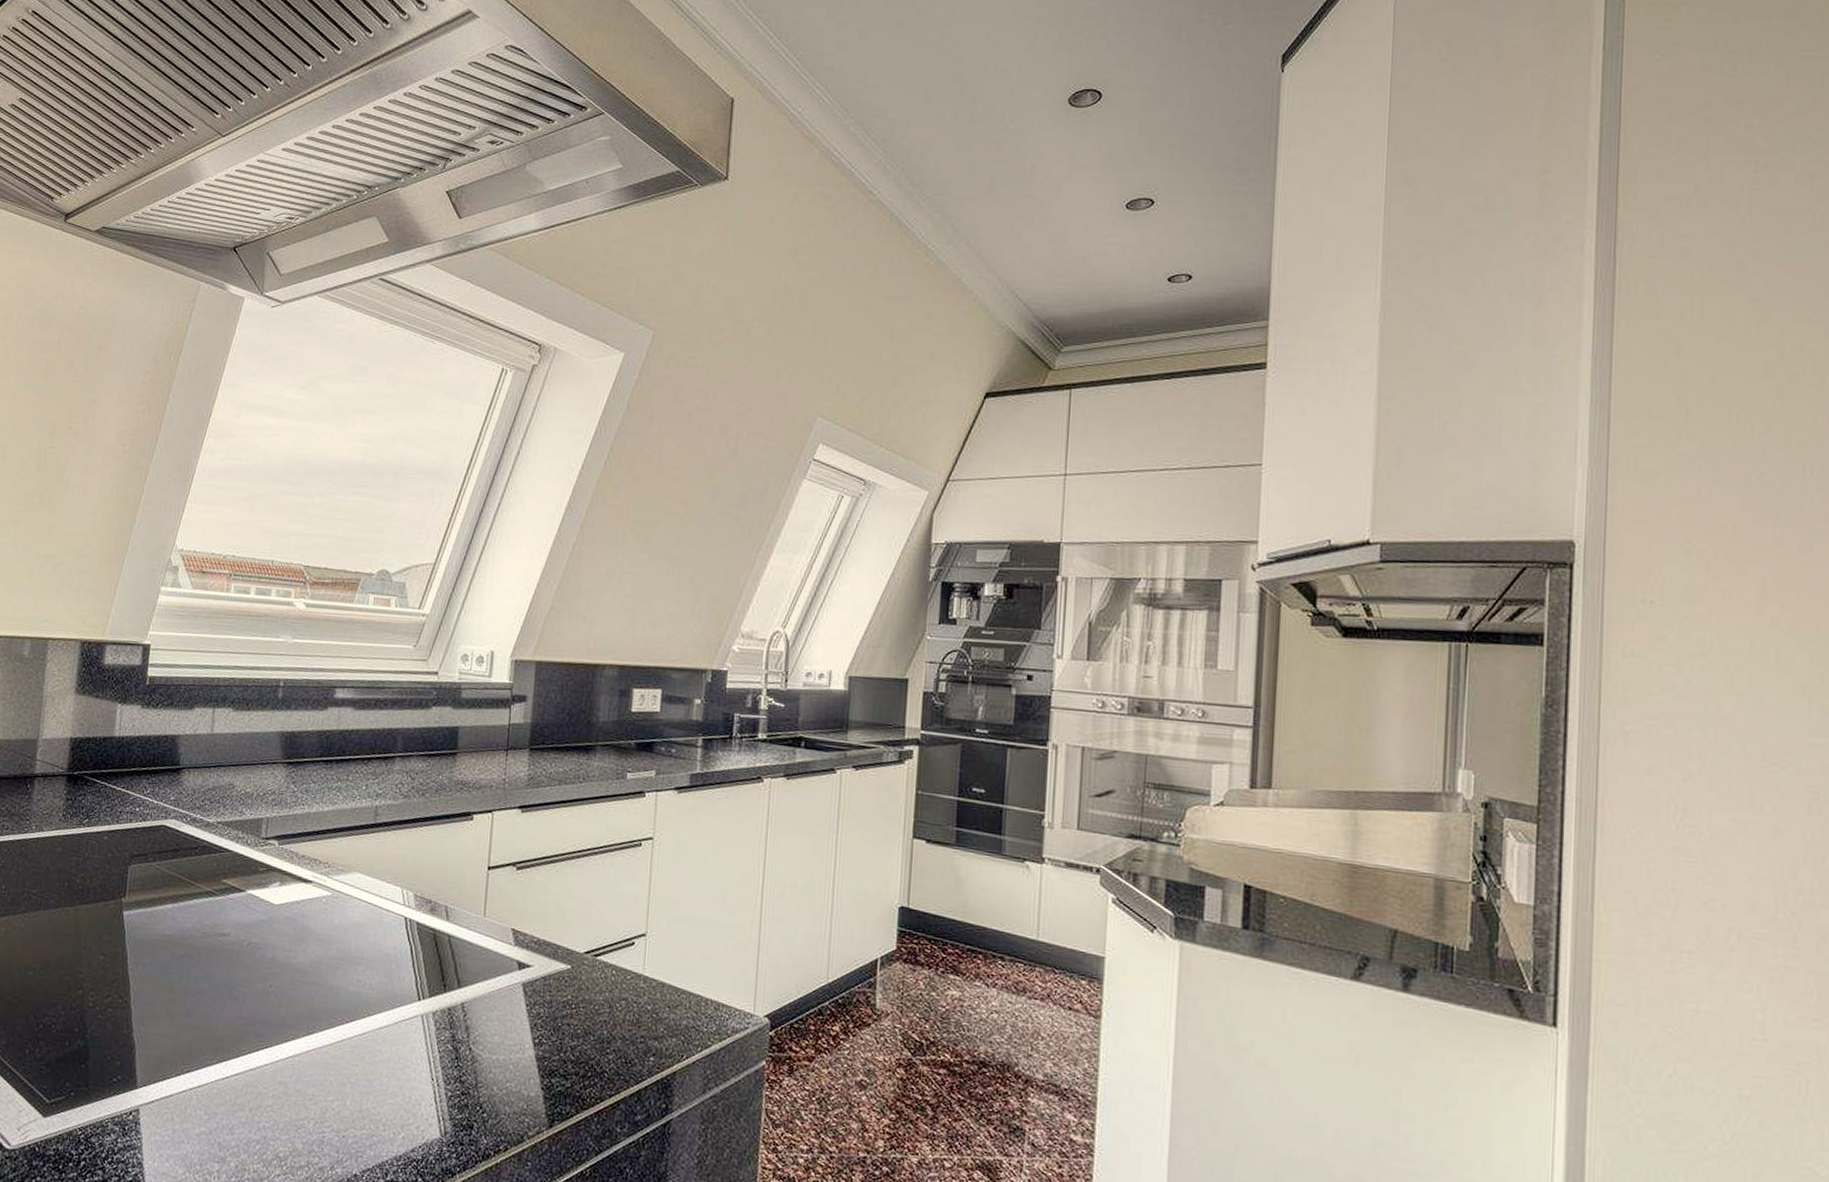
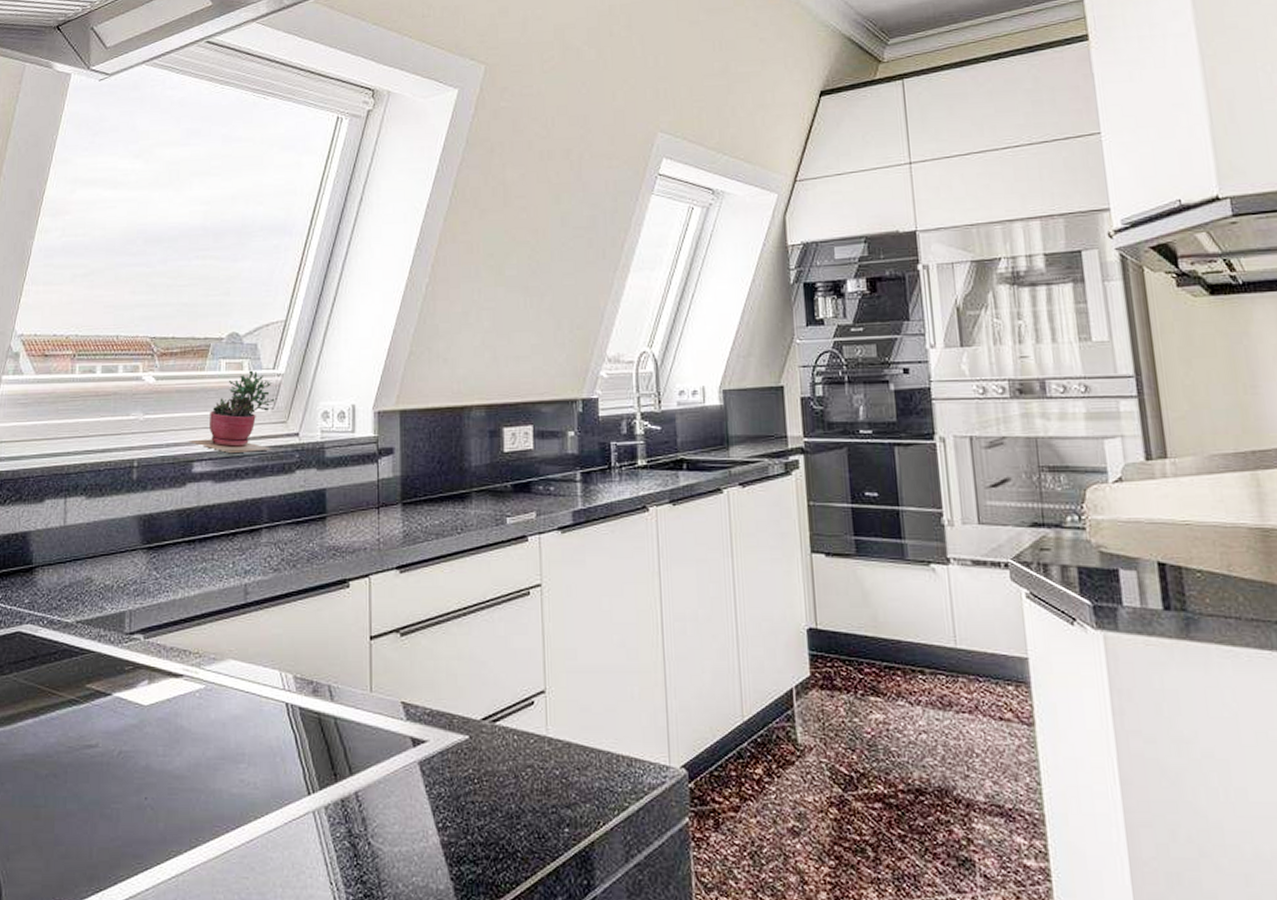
succulent plant: none [332,607,418,685] -> present [188,370,275,454]

